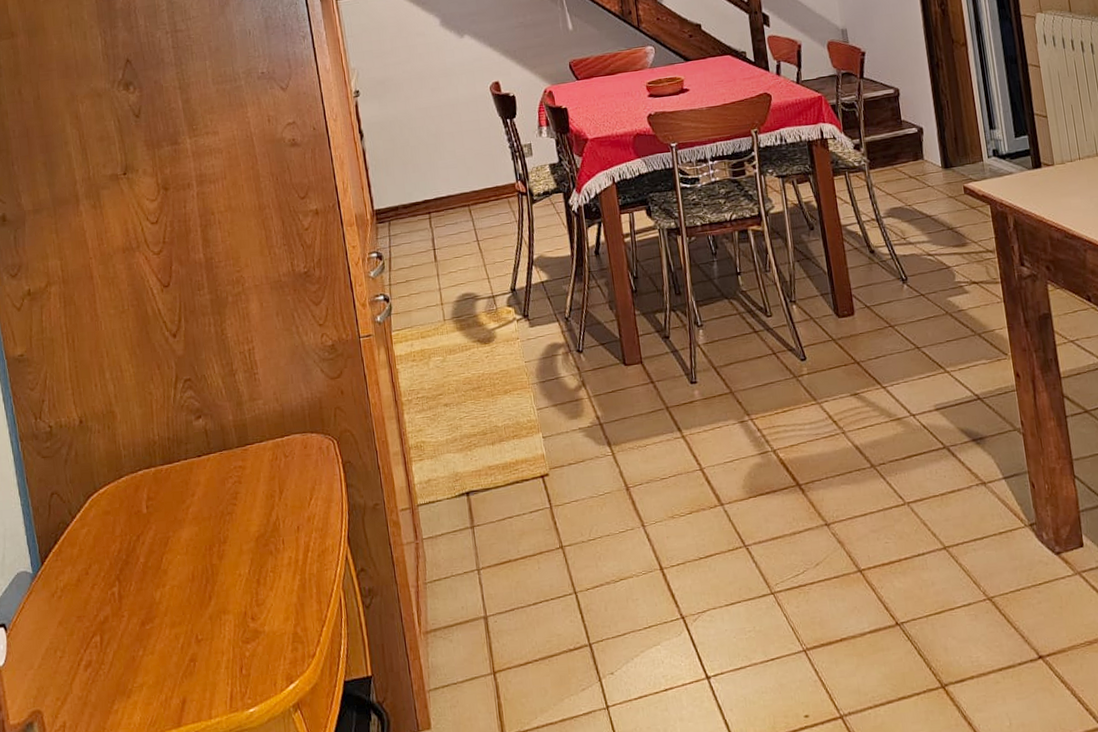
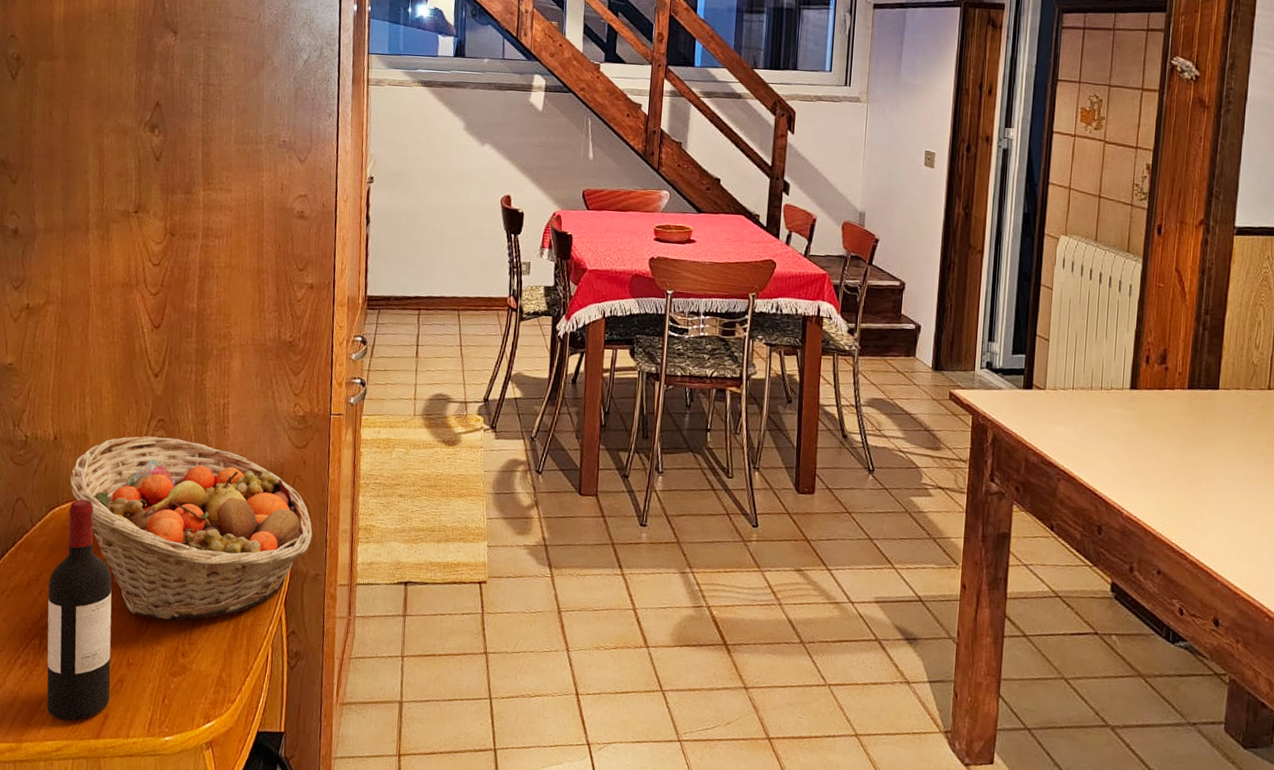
wine bottle: none [99,479,185,716] -> present [46,499,112,721]
fruit basket: none [103,395,365,588] -> present [69,435,313,621]

